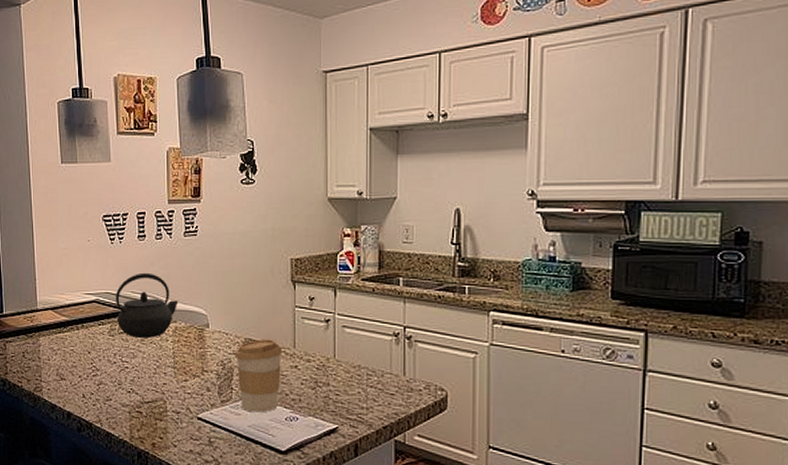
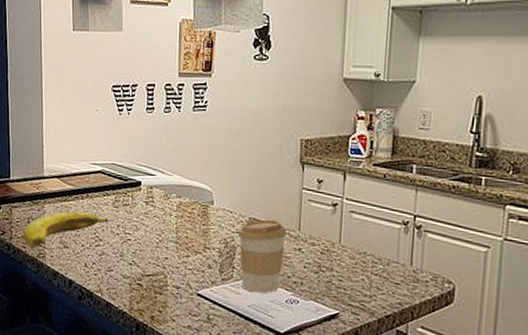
banana: none [19,342,105,381] -> present [23,211,109,247]
kettle: present [115,272,179,338] -> none [120,145,184,212]

